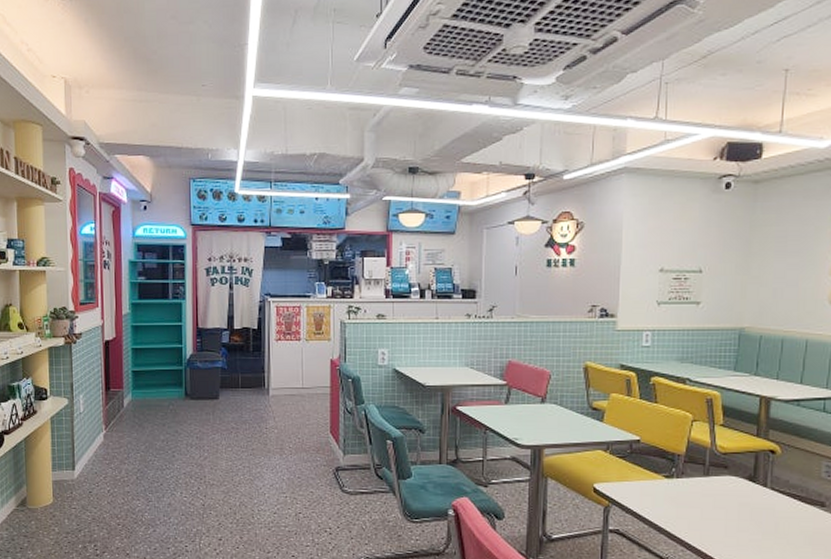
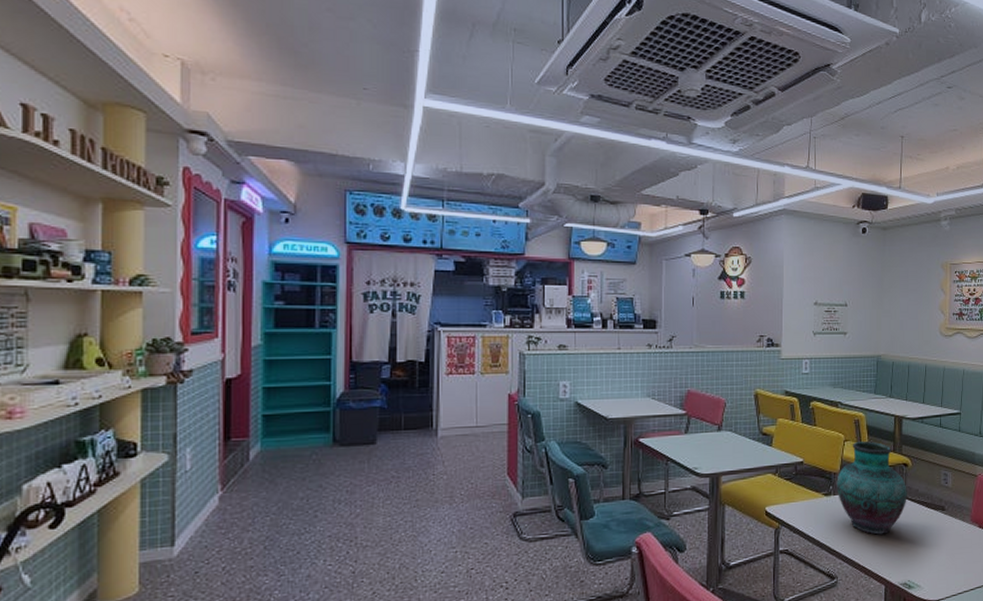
vase: none [680,423,774,525] -> present [836,441,907,535]

